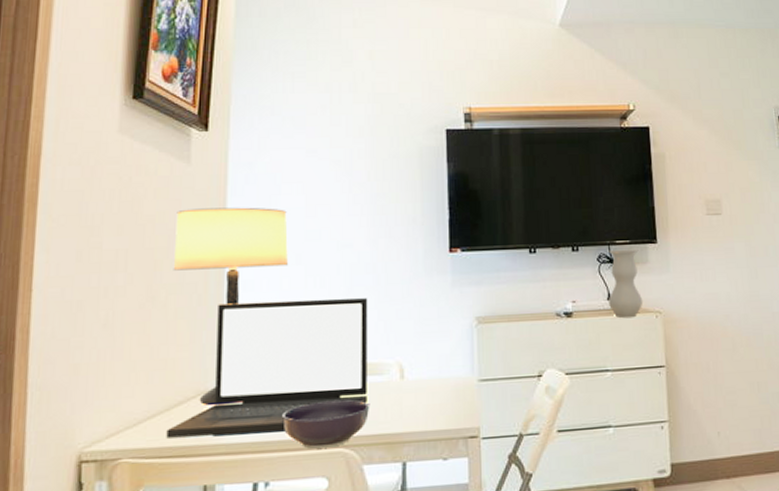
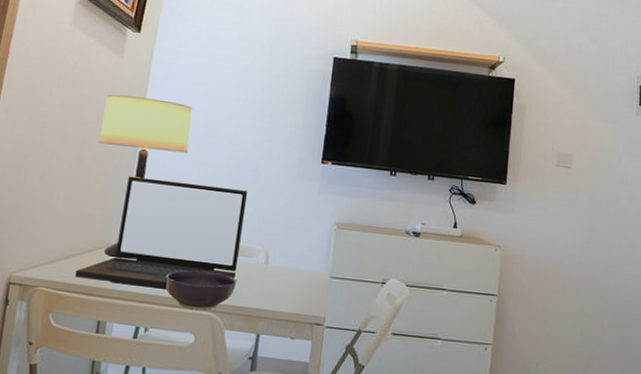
vase: present [608,249,644,319] -> none [453,183,488,248]

